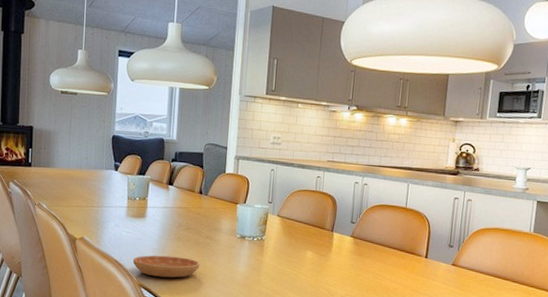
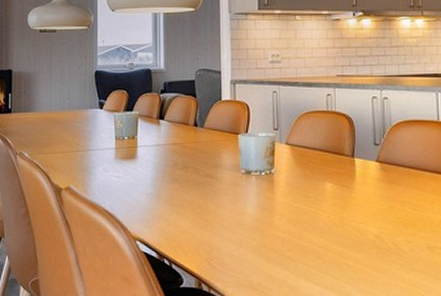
saucer: present [132,255,200,278] -> none [125,201,202,227]

